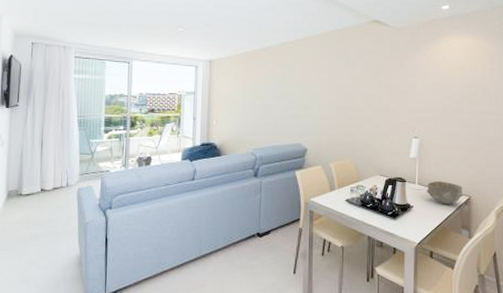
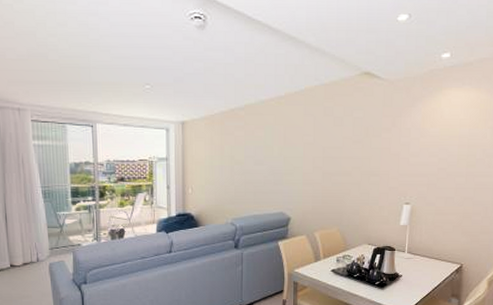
bowl: present [426,181,463,204] -> none [416,249,455,273]

